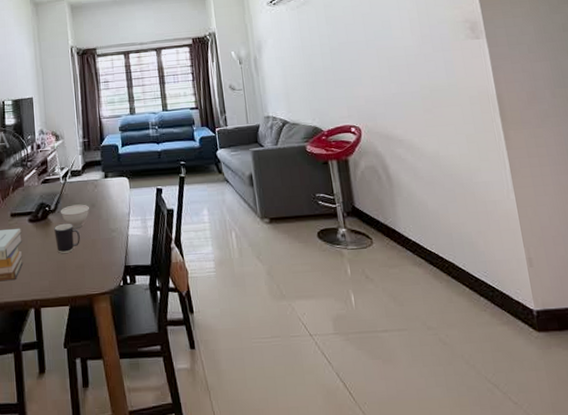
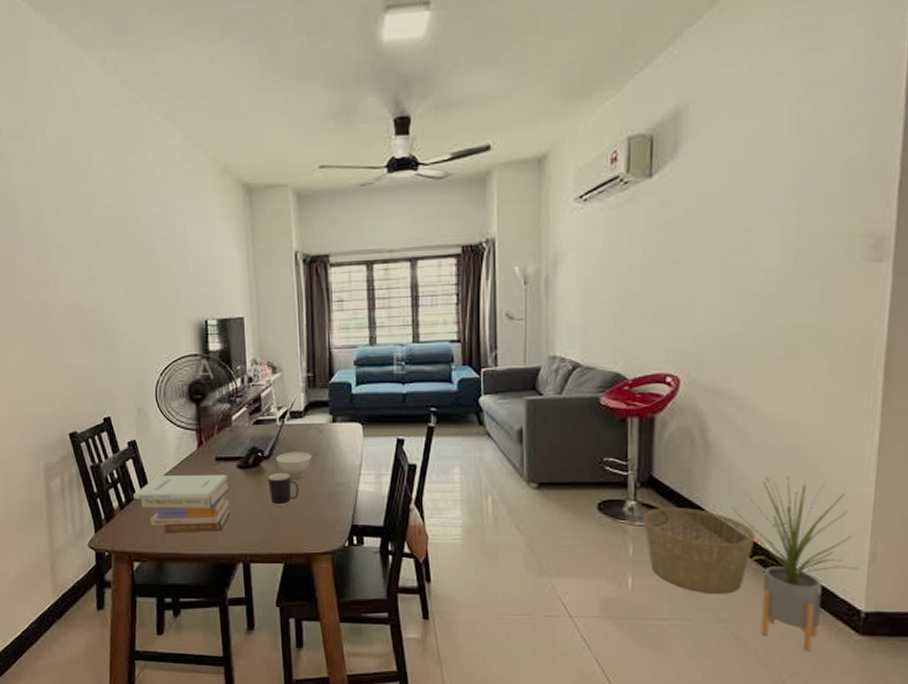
basket: none [353,231,441,305] -> present [643,508,756,594]
house plant: none [417,200,522,351] -> present [731,477,859,652]

